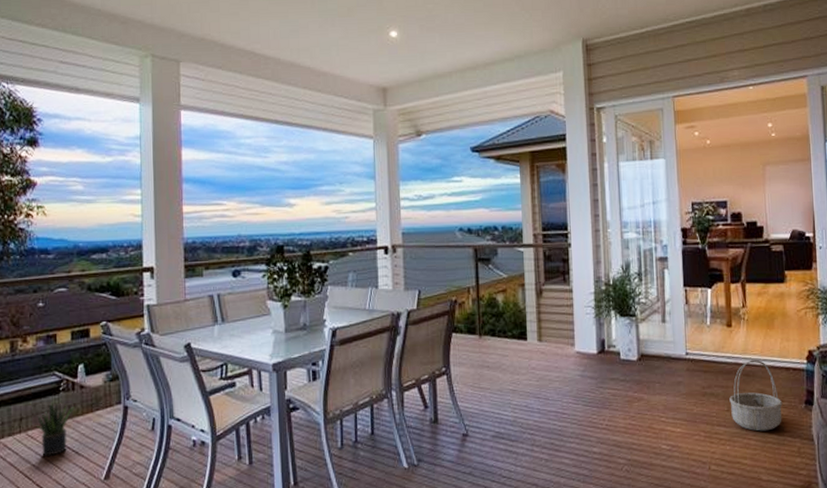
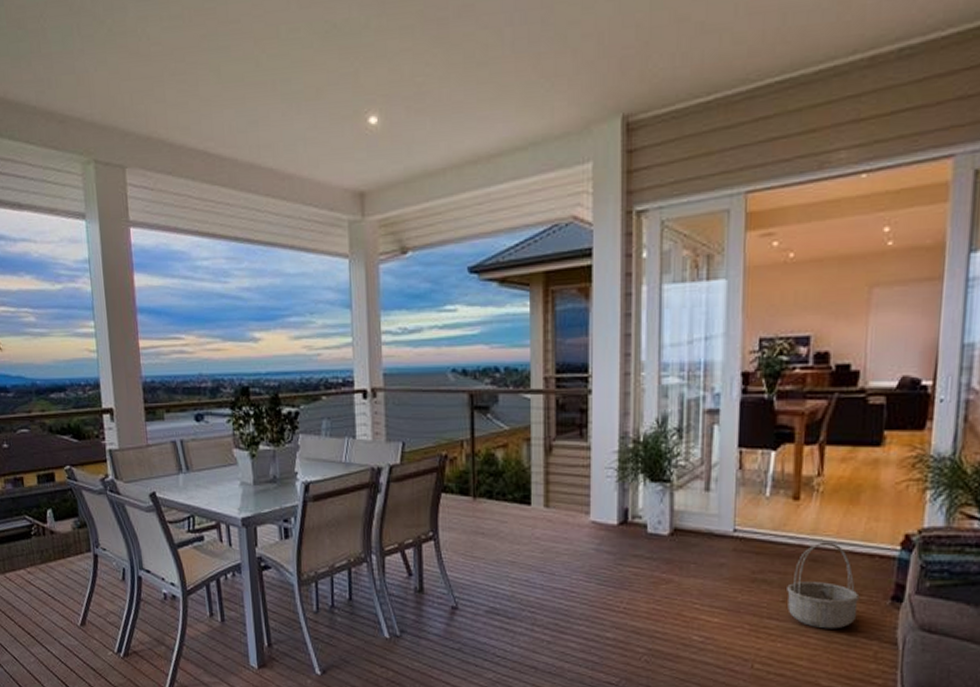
potted plant: present [36,403,75,456] -> none [13,547,47,599]

